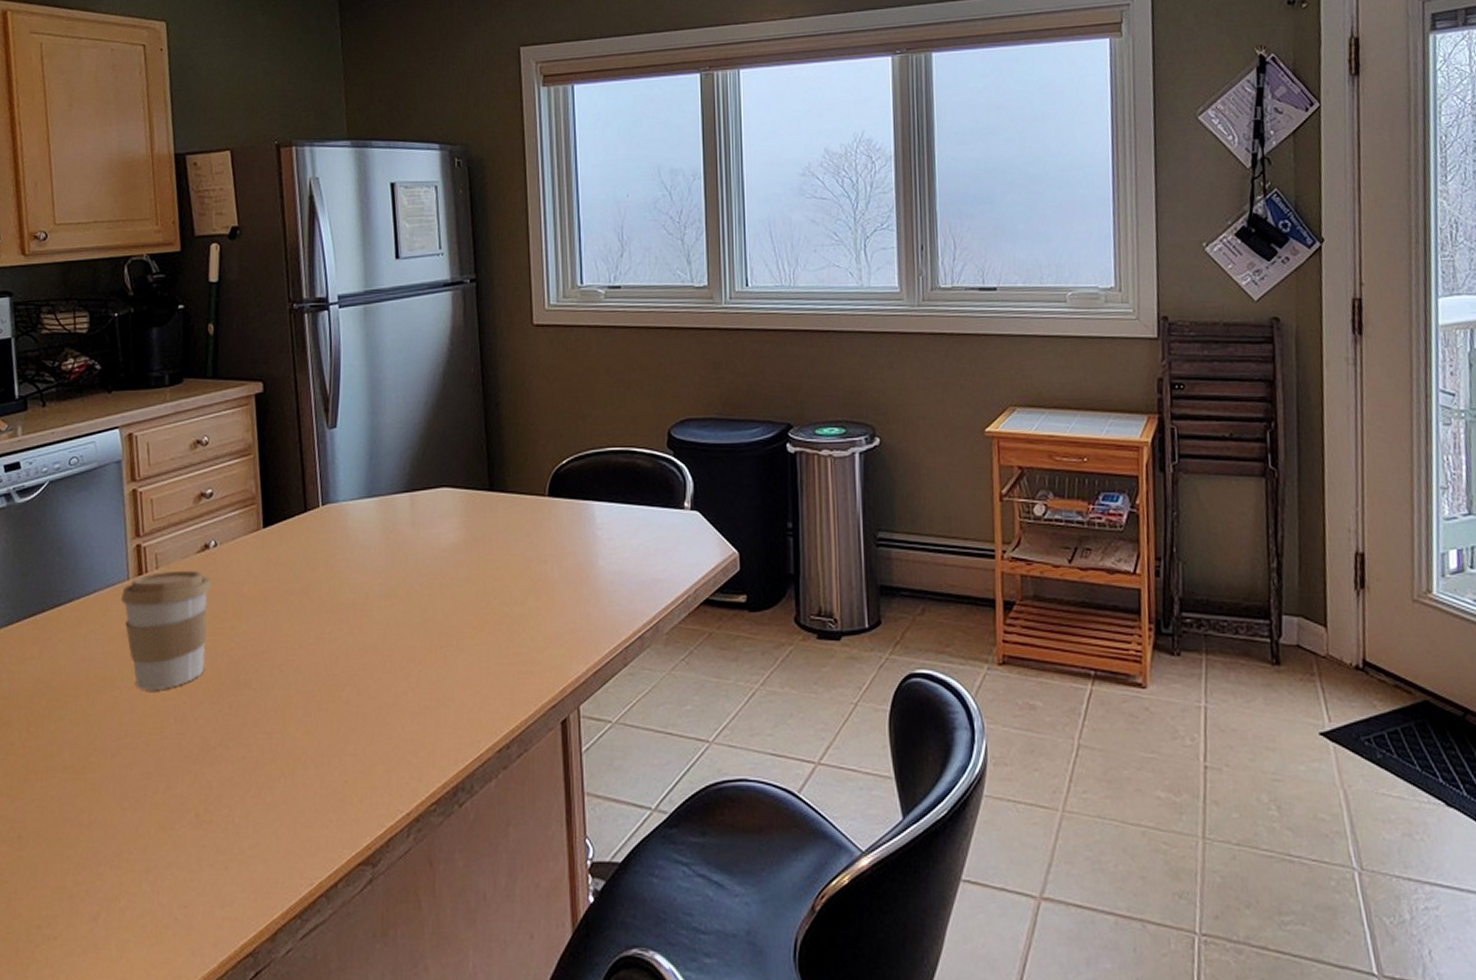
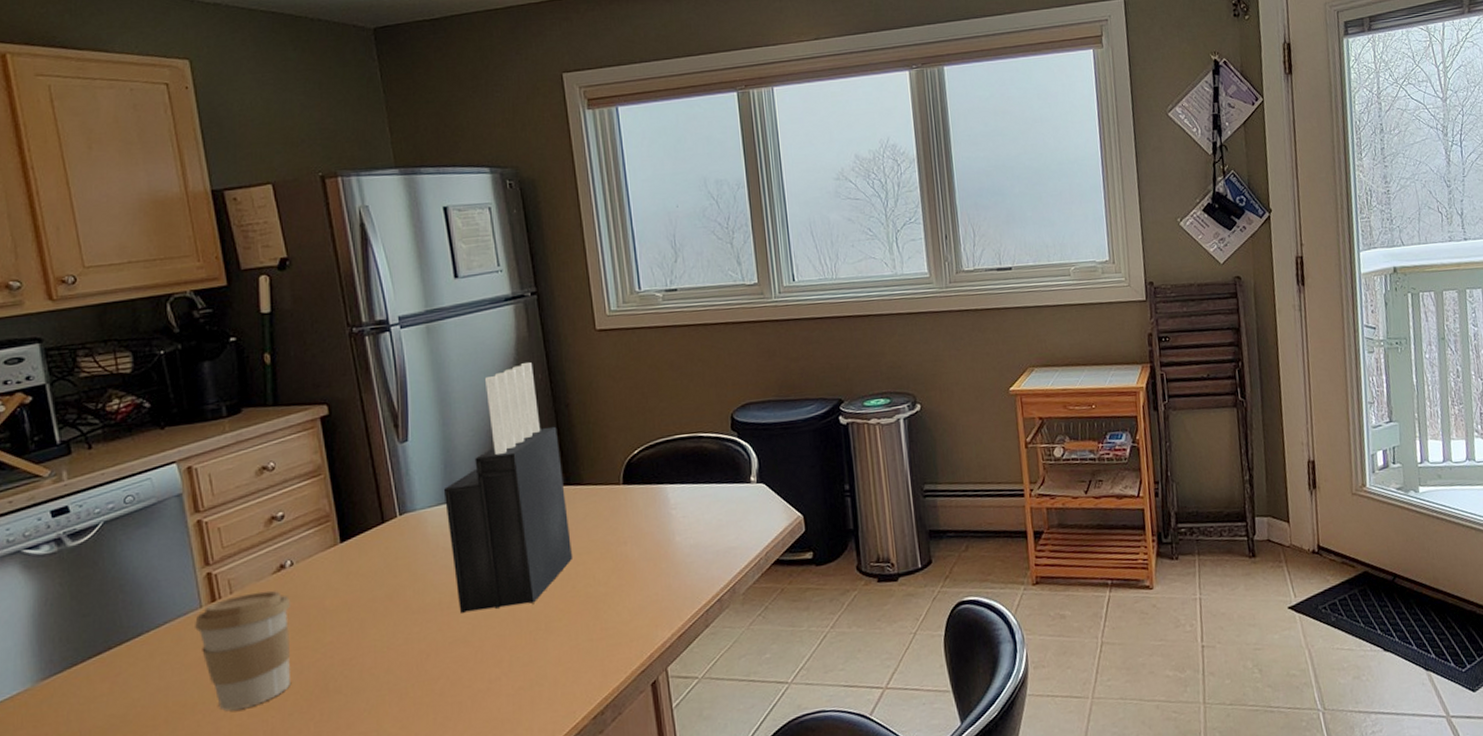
knife block: none [366,355,491,617] -> present [443,362,573,613]

